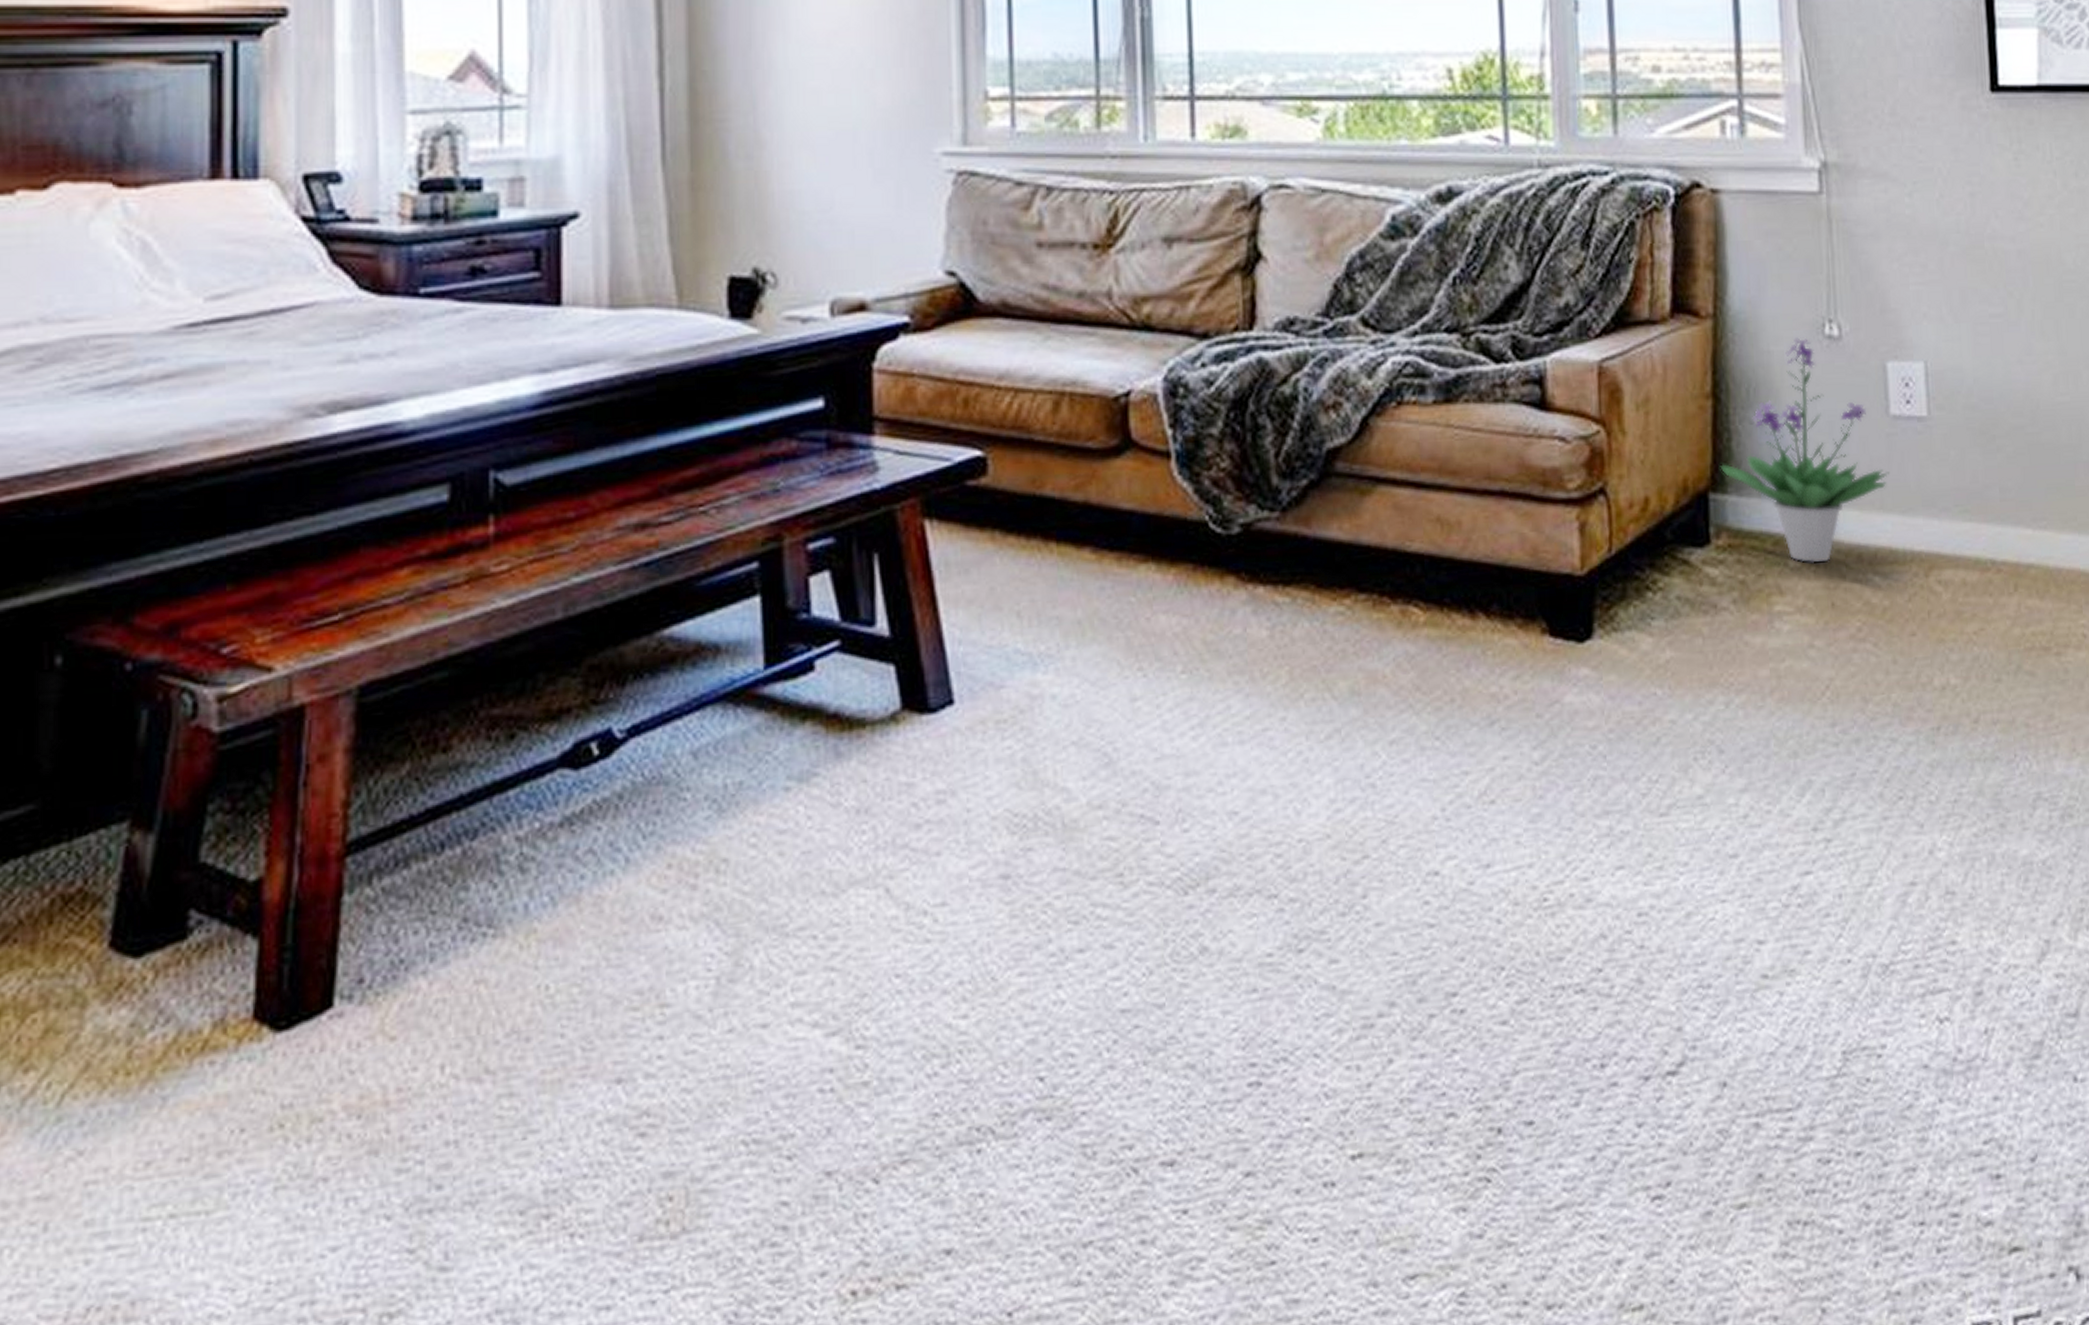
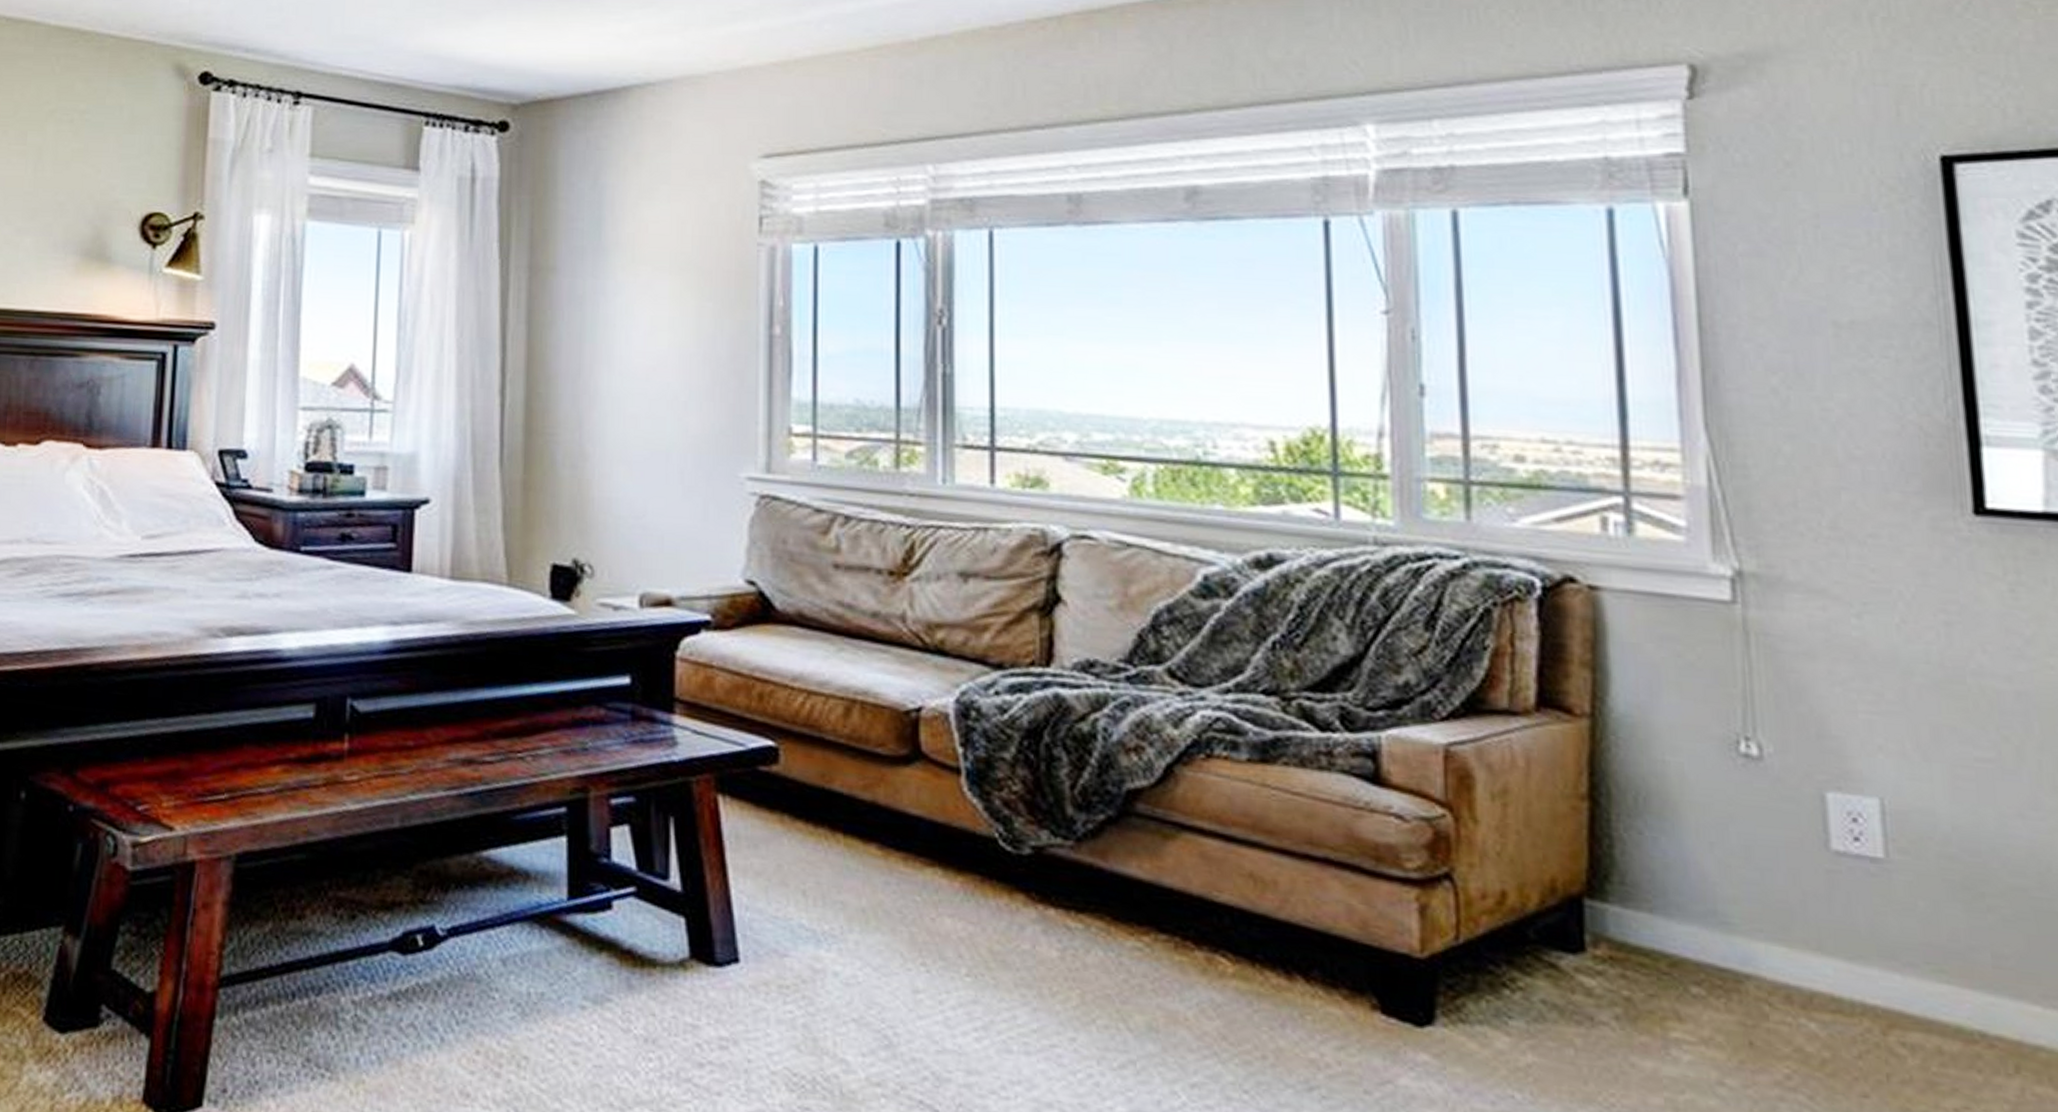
potted plant: present [1720,337,1889,563] -> none [1598,751,1830,995]

